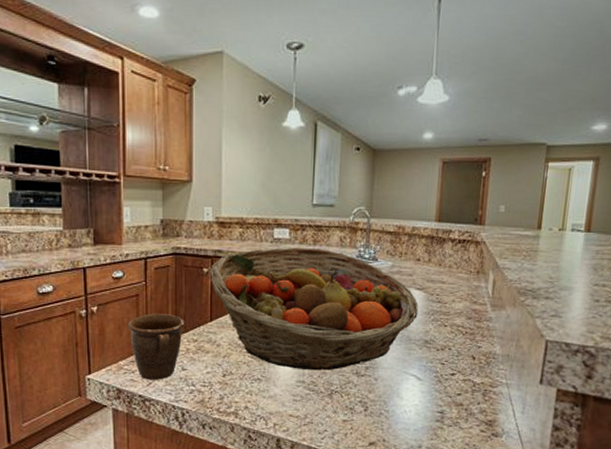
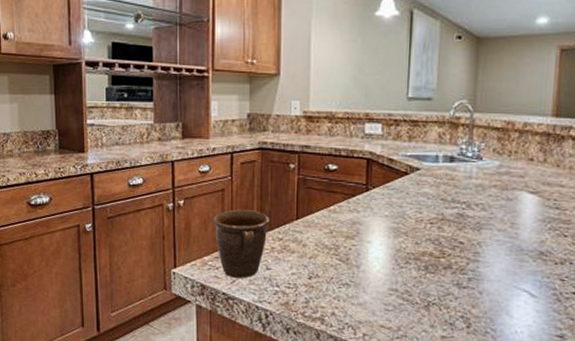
fruit basket: present [210,247,419,371] -> none [297,143,532,280]

